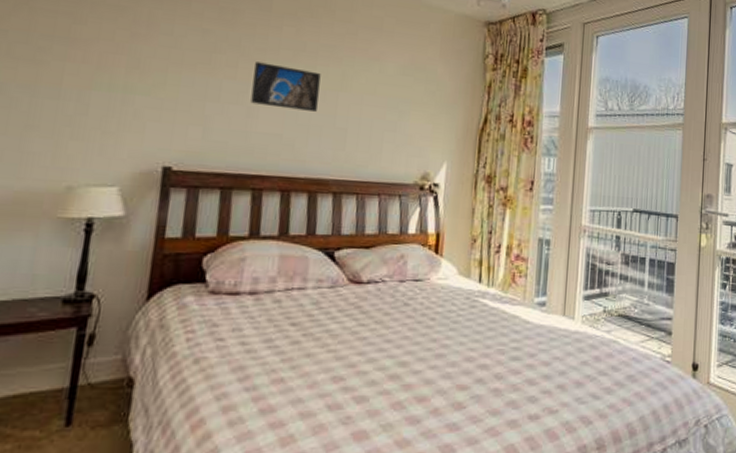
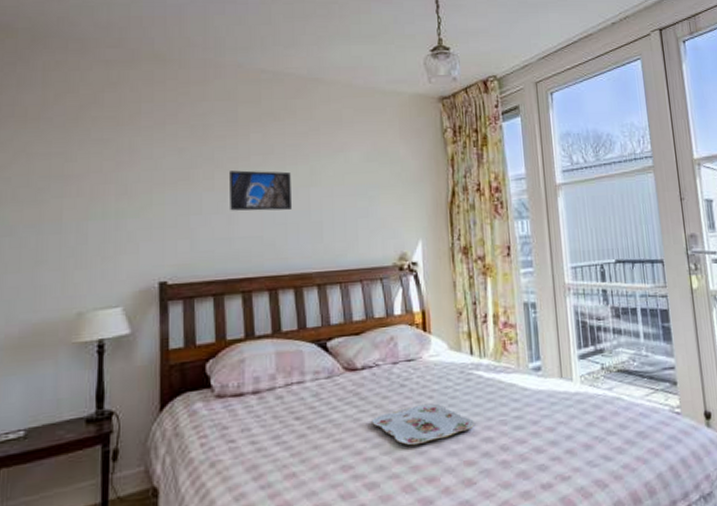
serving tray: none [370,325,472,364] -> present [372,403,474,446]

